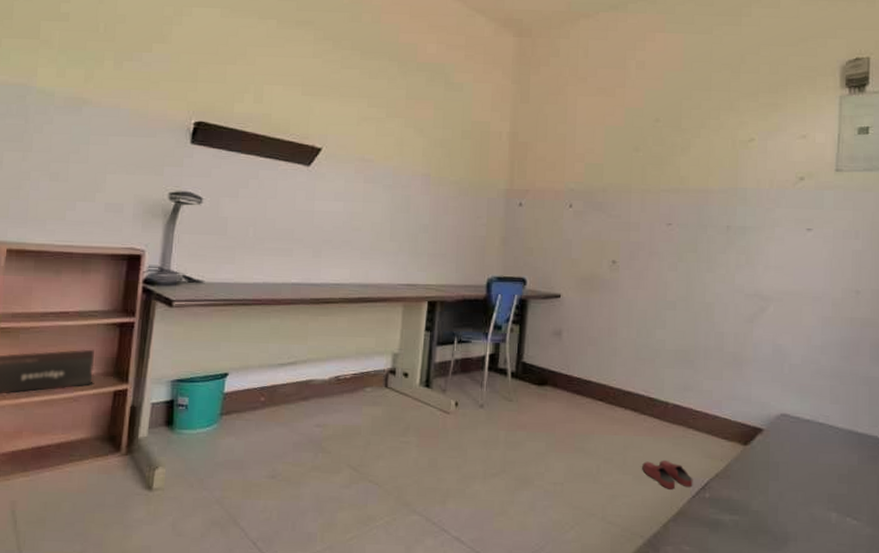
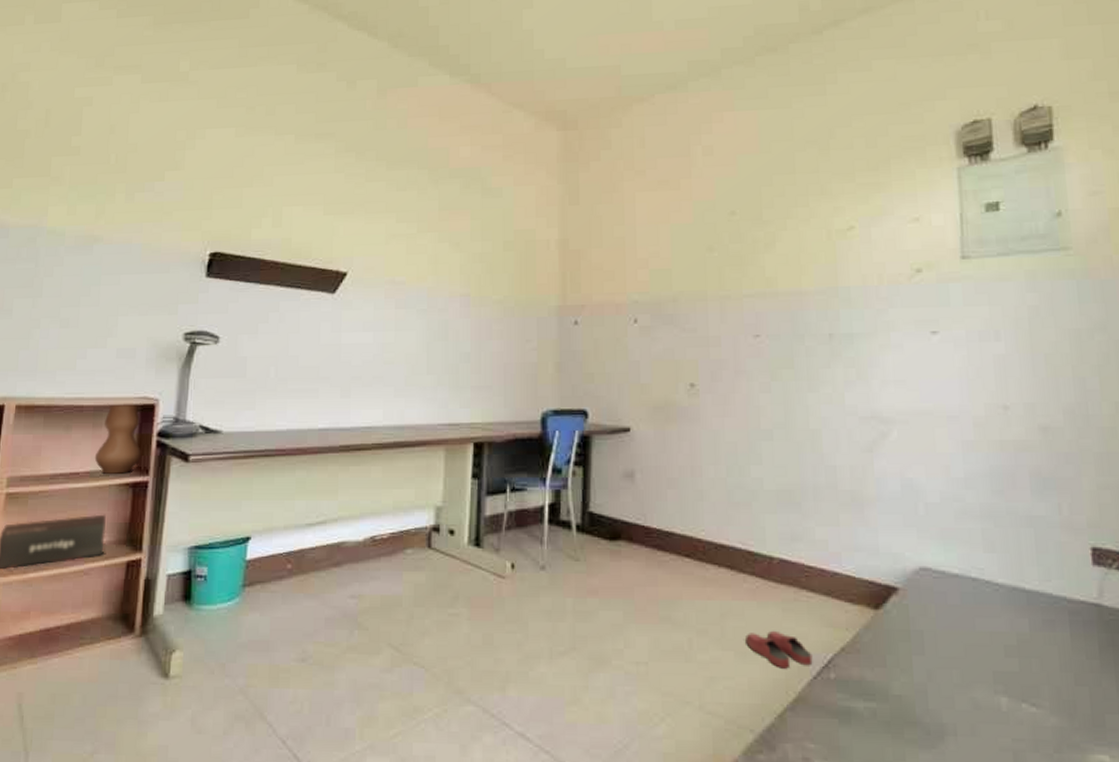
vase: none [83,251,129,315] -> present [94,403,142,474]

